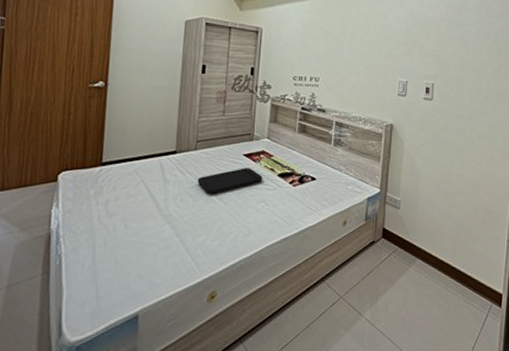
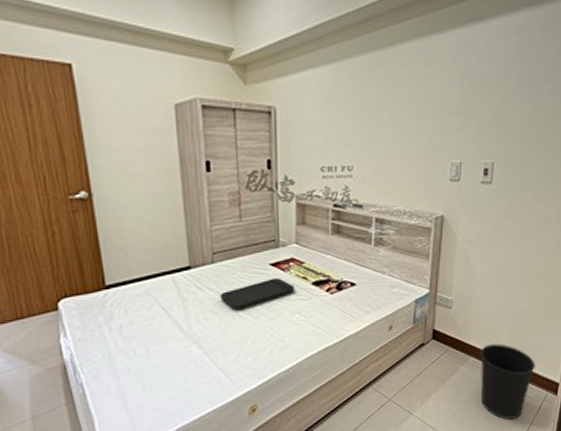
wastebasket: none [426,247,478,330] -> present [480,343,535,420]

